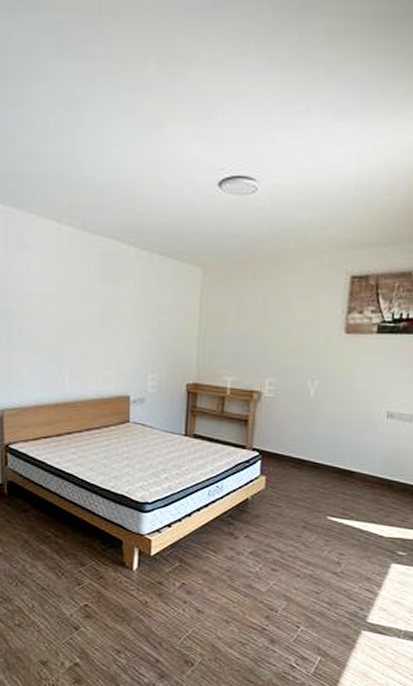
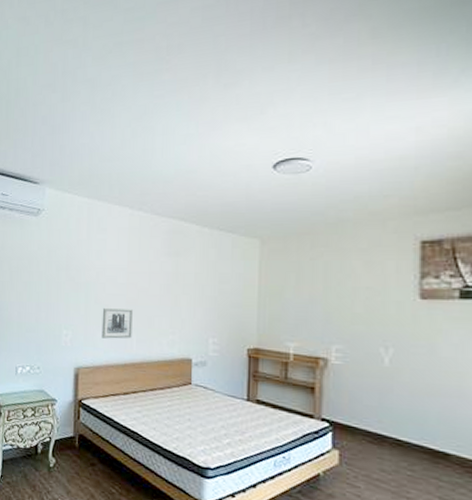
wall art: none [28,342,64,377] -> present [101,308,133,339]

